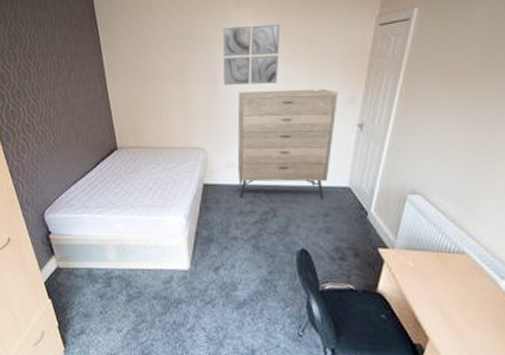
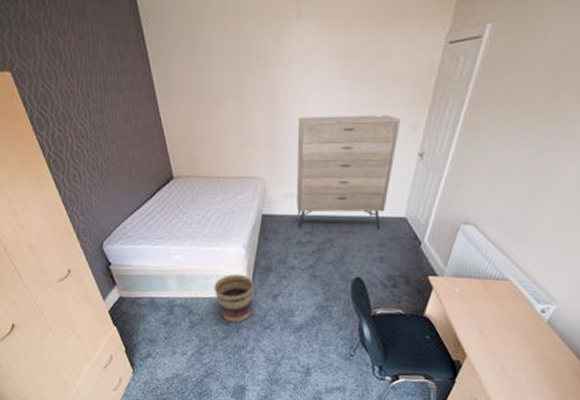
basket: none [153,244,194,298] -> present [214,273,254,323]
wall art: present [222,24,281,86] -> none [282,39,345,110]

